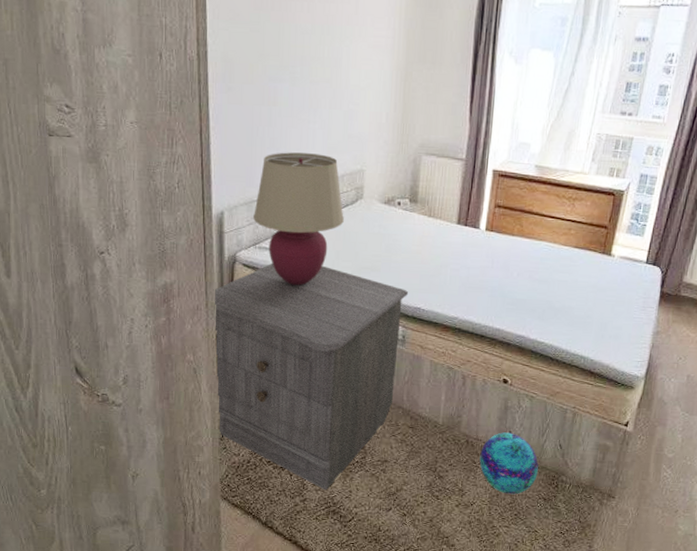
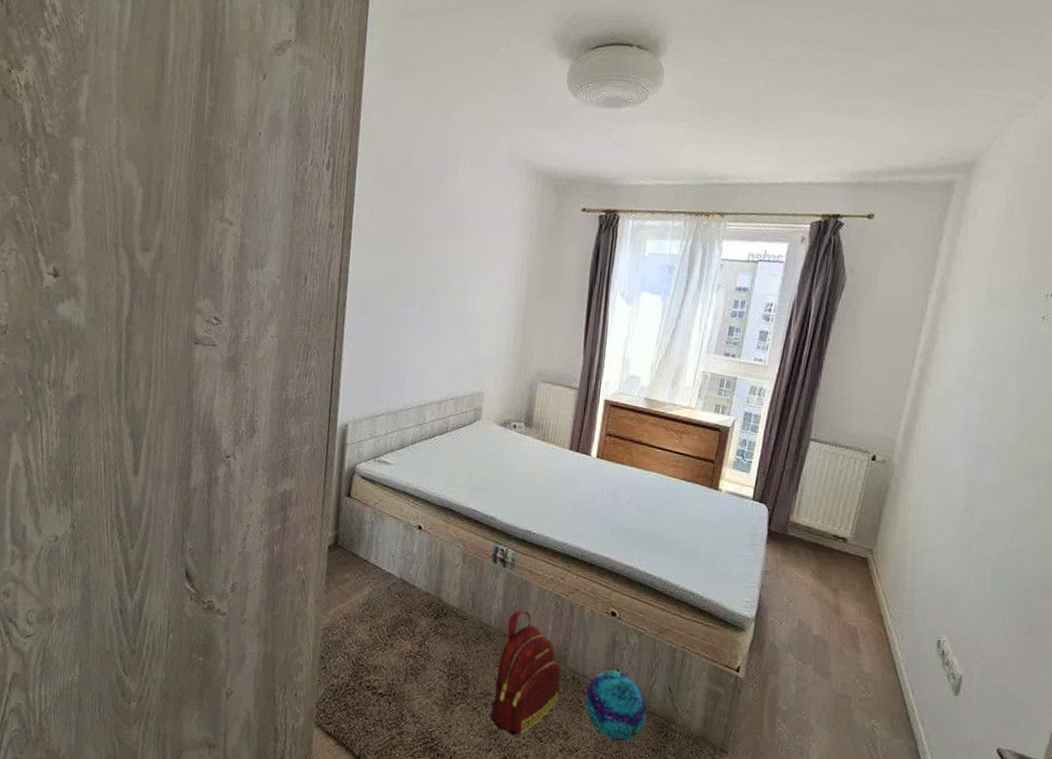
nightstand: present [213,262,409,490] -> none [319,476,520,723]
table lamp: present [252,152,344,286] -> none [375,371,462,501]
backpack: none [388,383,455,495] -> present [490,609,561,736]

